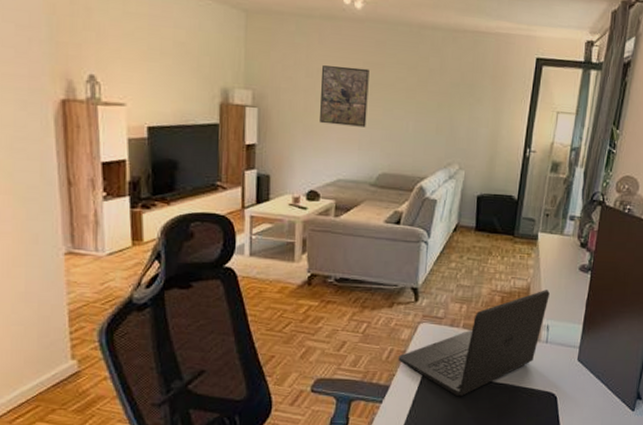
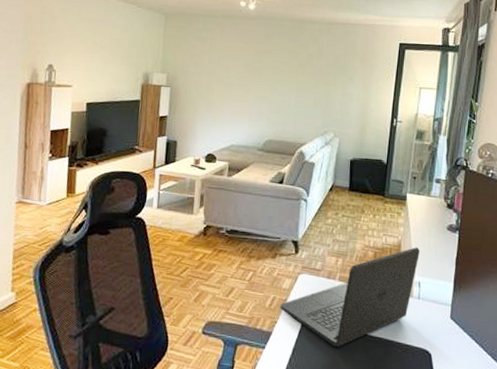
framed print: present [320,65,370,127] -> none [218,53,259,102]

